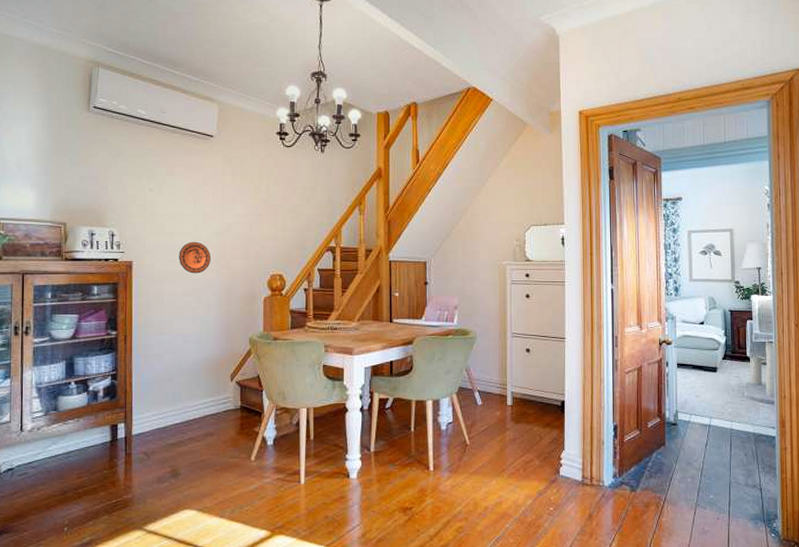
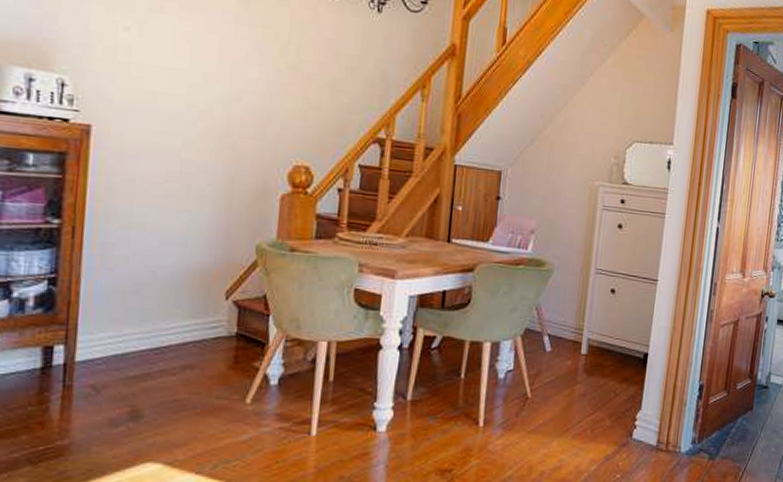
decorative plate: present [179,241,211,274] -> none [162,107,210,153]

